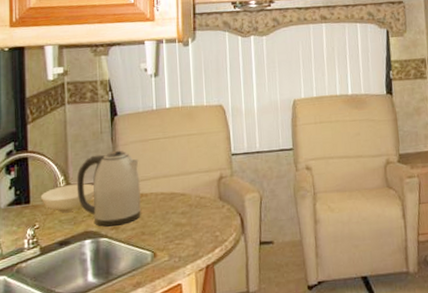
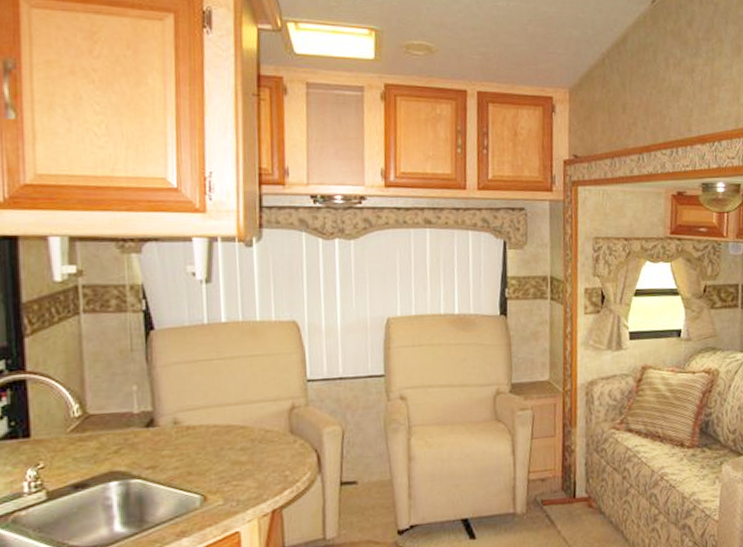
bowl: present [40,183,94,213] -> none [45,413,122,449]
kettle: present [76,150,141,227] -> none [97,372,187,466]

